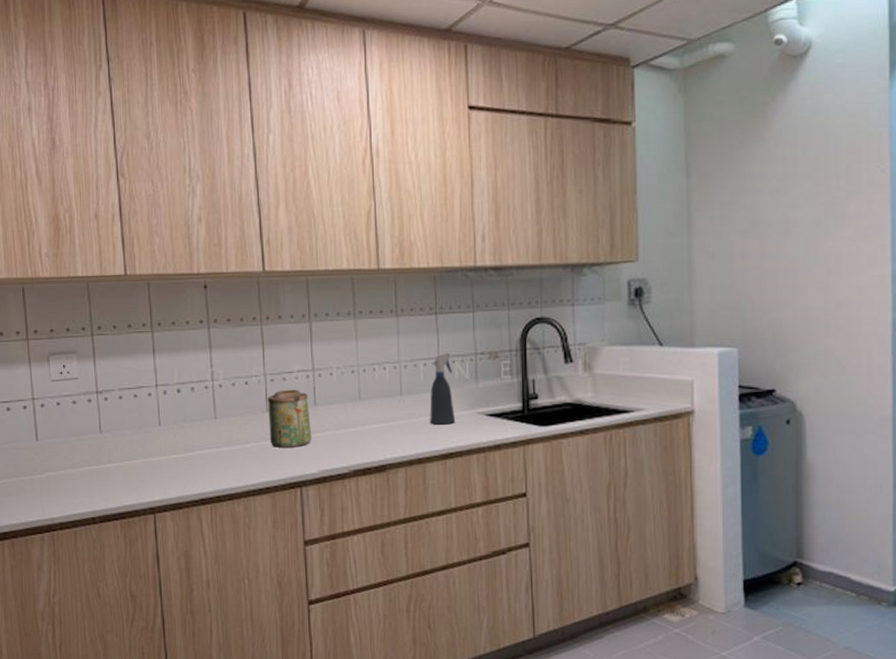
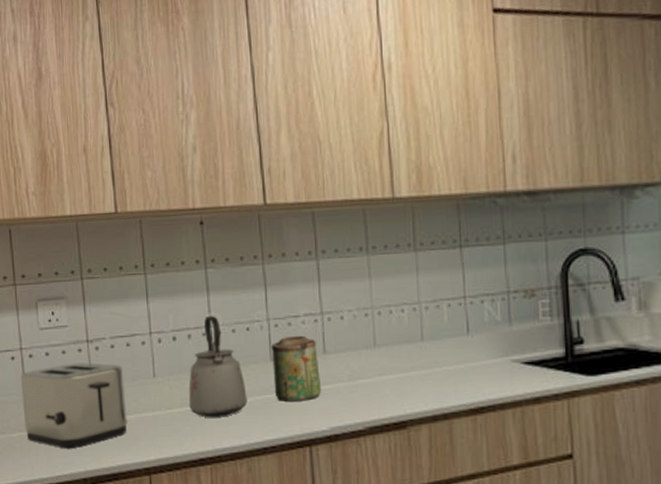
toaster: none [32,411,134,491] -> present [20,362,127,449]
kettle: none [191,370,245,462] -> present [188,315,248,417]
spray bottle: present [430,353,456,425] -> none [456,292,487,375]

